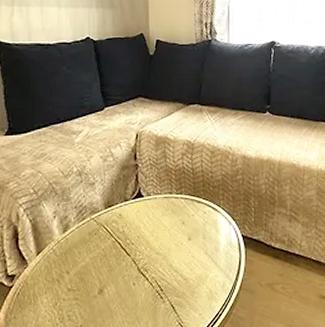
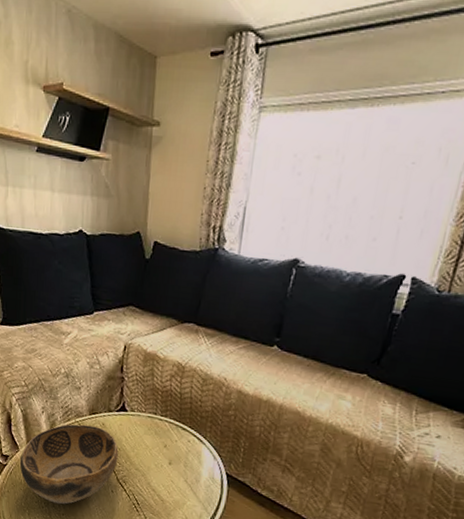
decorative bowl: none [28,219,138,316] -> present [19,424,119,505]

